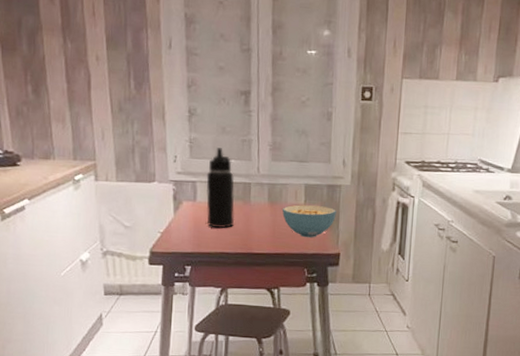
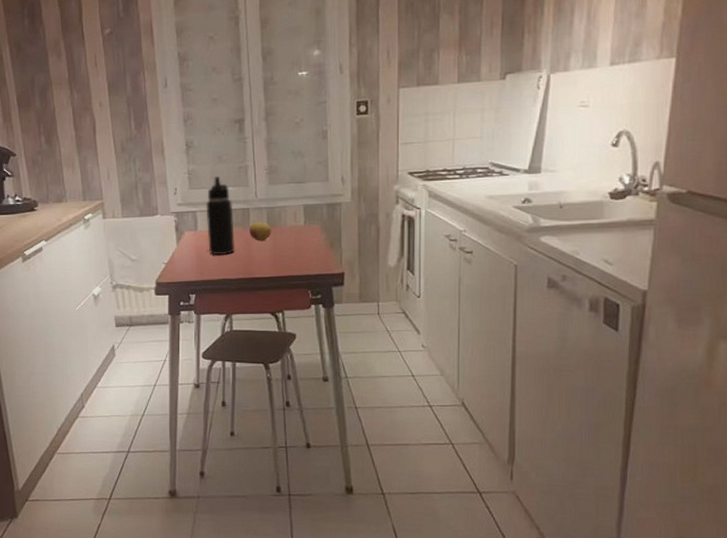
fruit: none [250,197,272,218] -> present [250,222,272,242]
cereal bowl: present [282,205,336,238] -> none [283,226,338,259]

